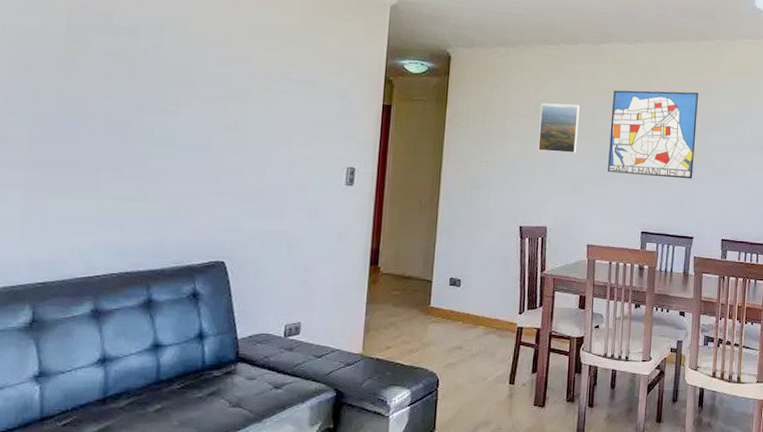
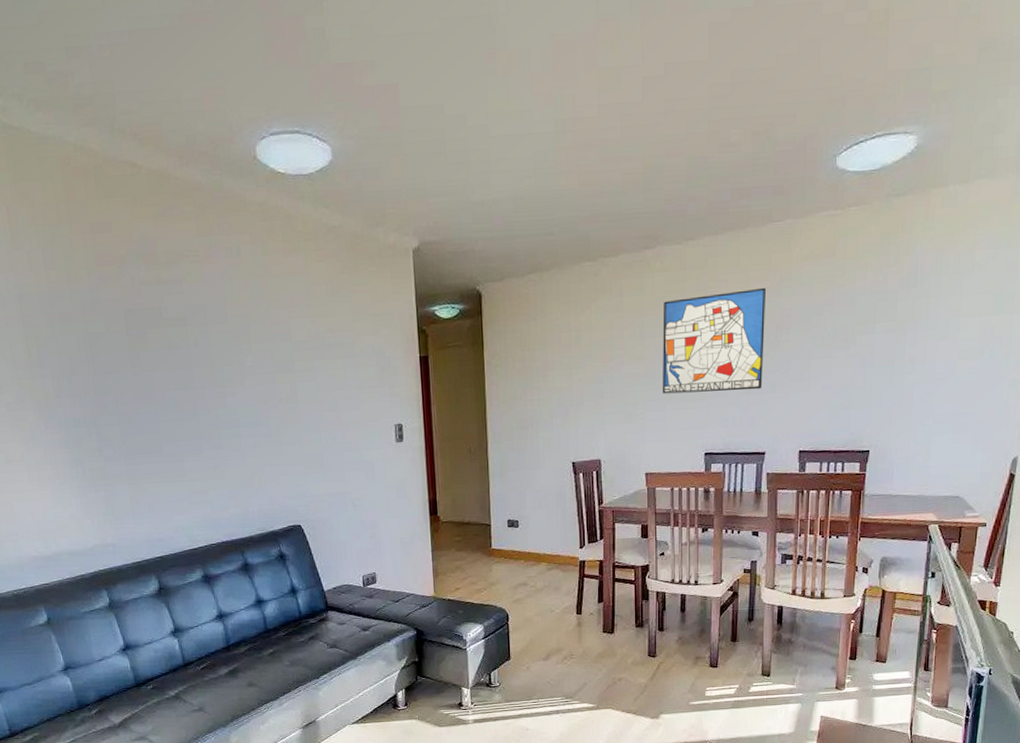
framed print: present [538,103,580,153] -> none [583,324,627,381]

